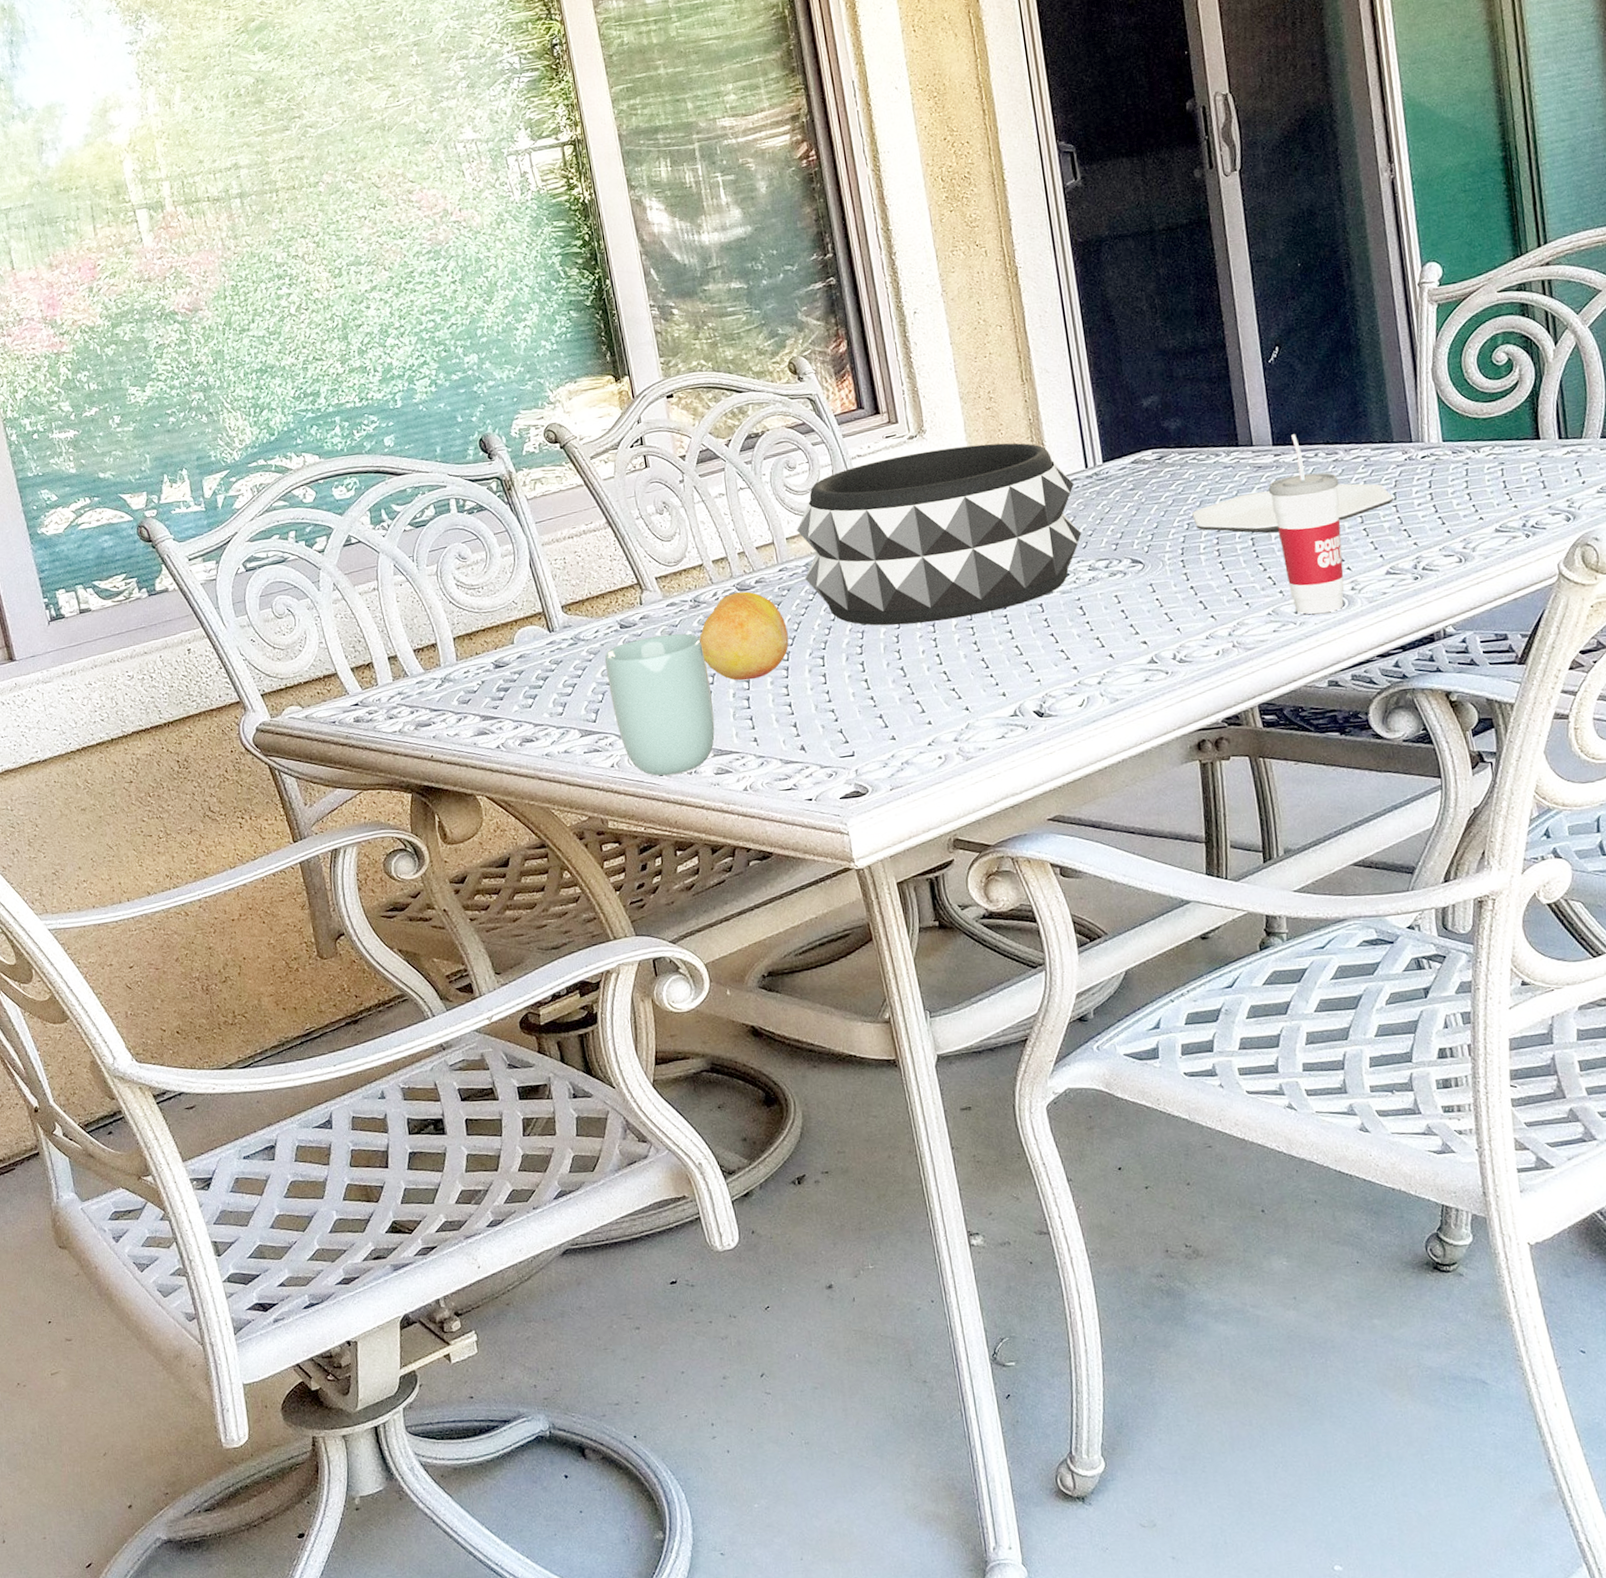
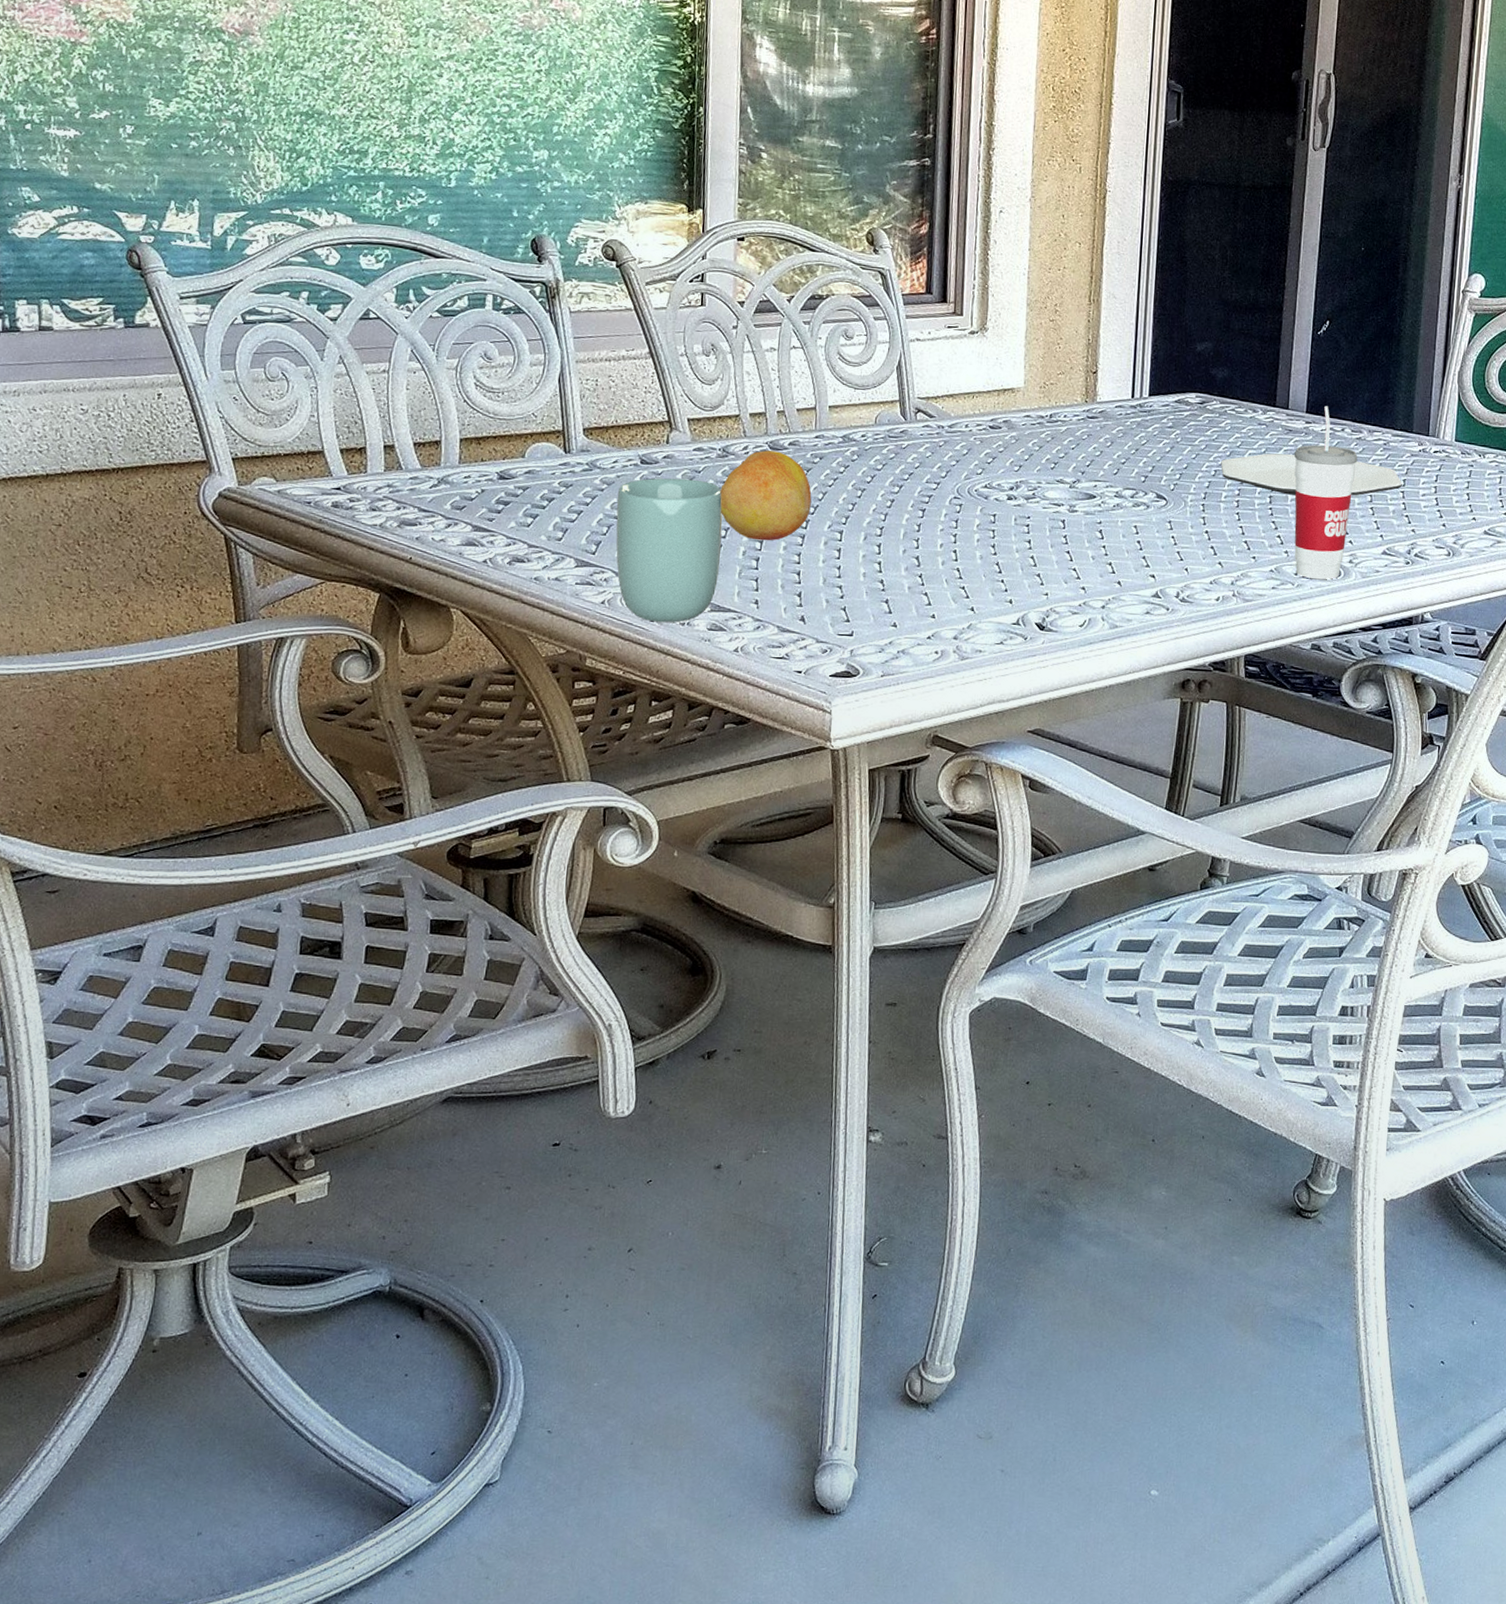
decorative bowl: present [797,442,1082,626] -> none [840,348,1118,519]

